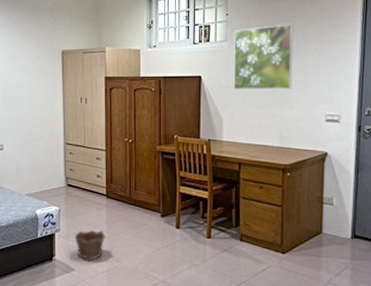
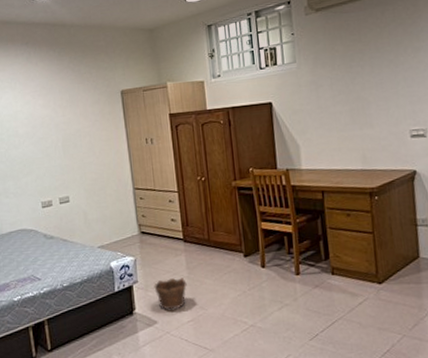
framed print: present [233,24,294,89] -> none [302,36,371,113]

